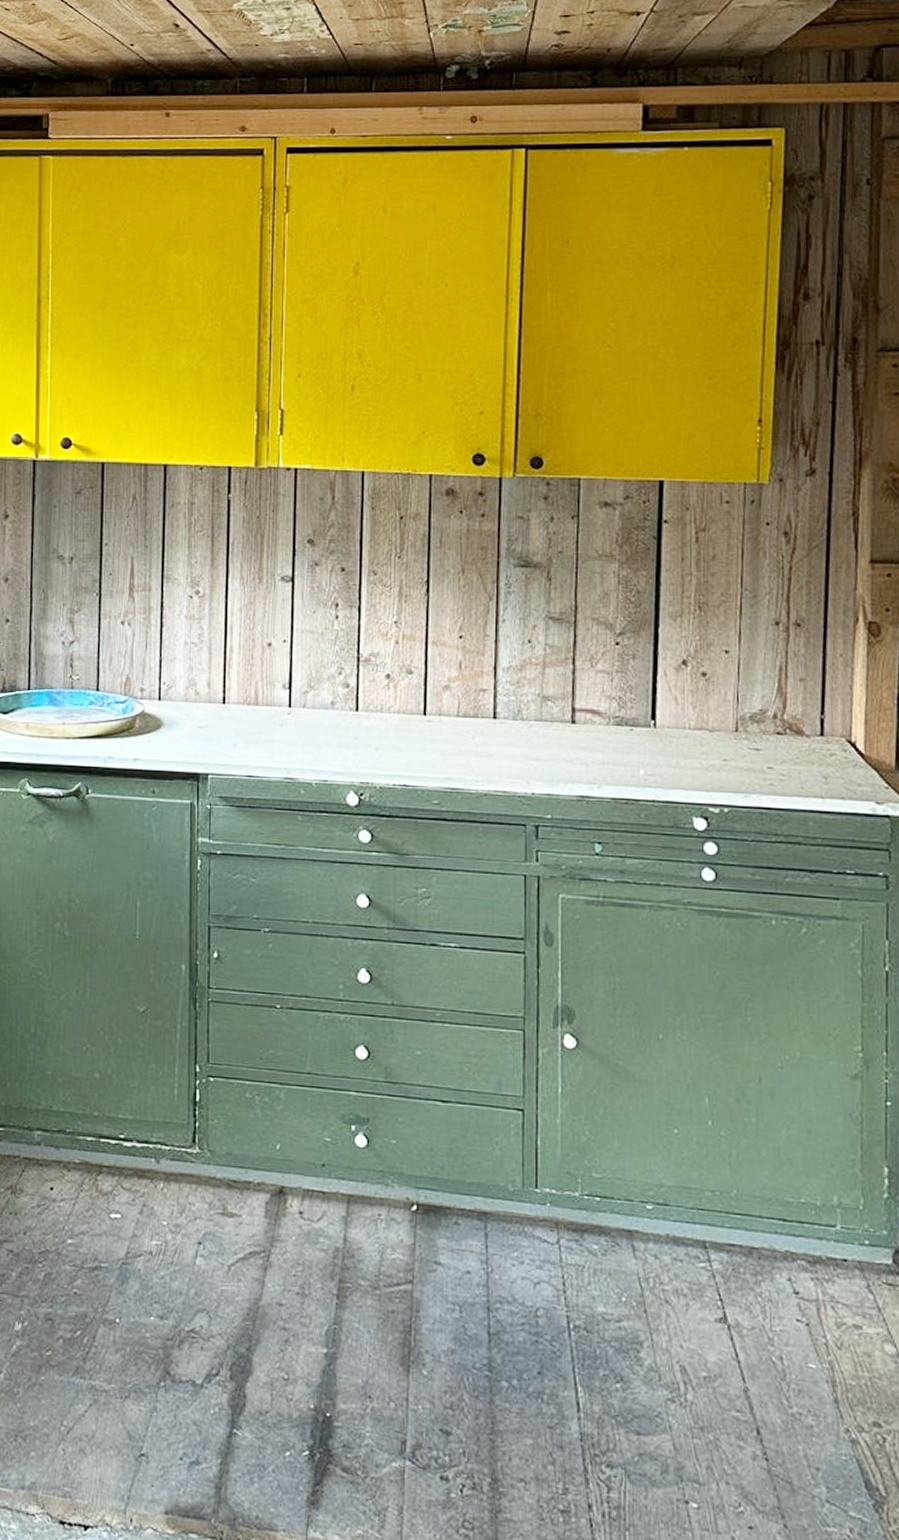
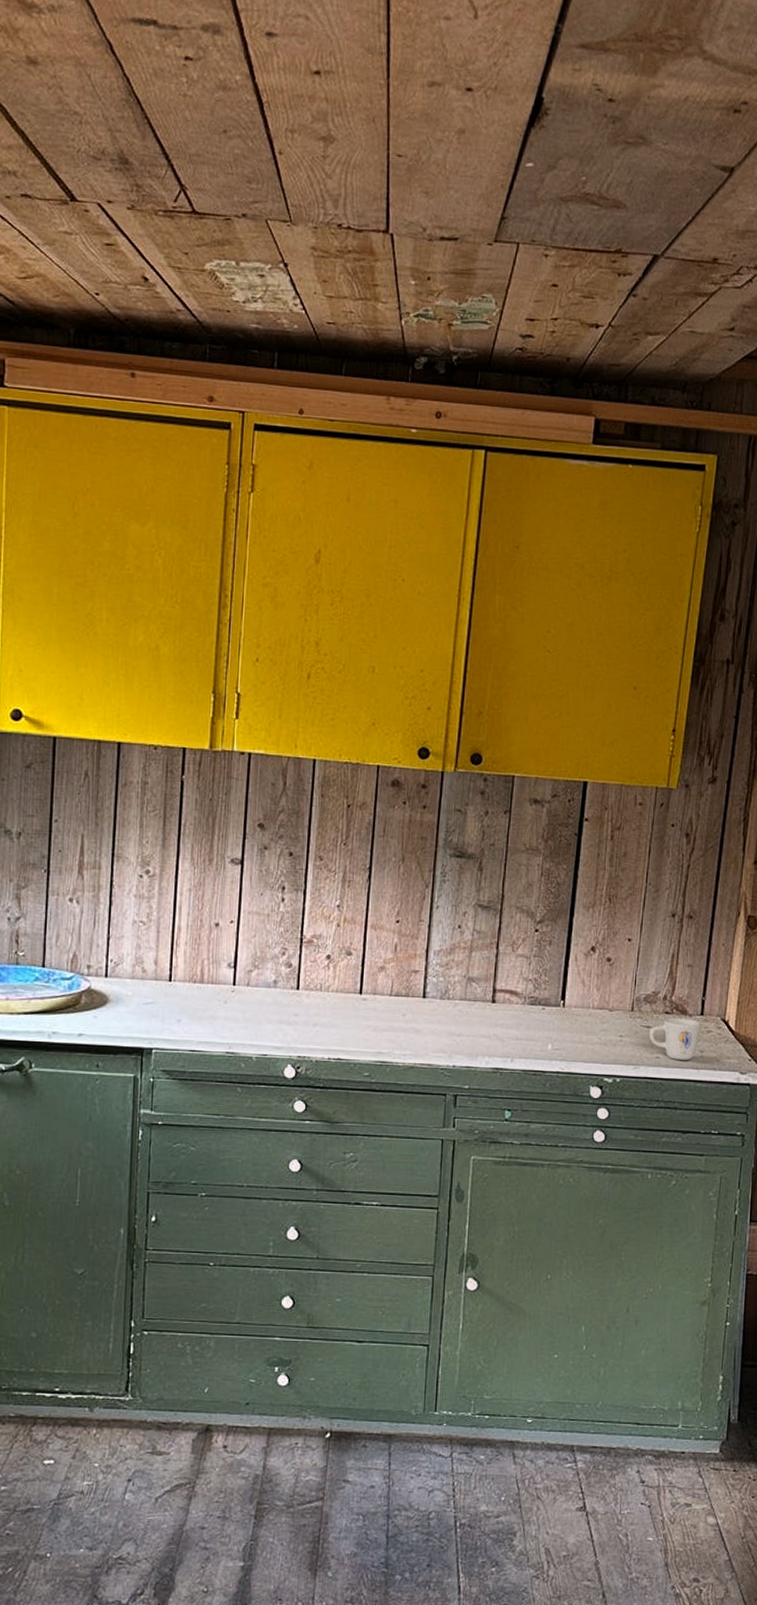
mug: none [758,739,823,788] -> present [648,1018,702,1060]

